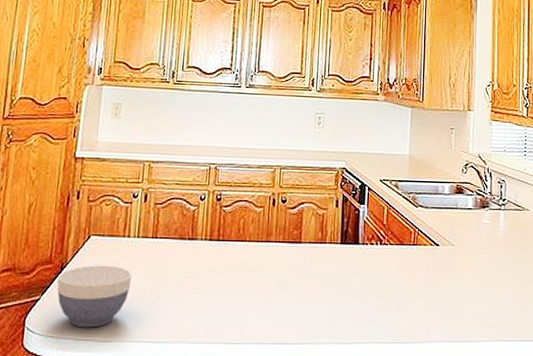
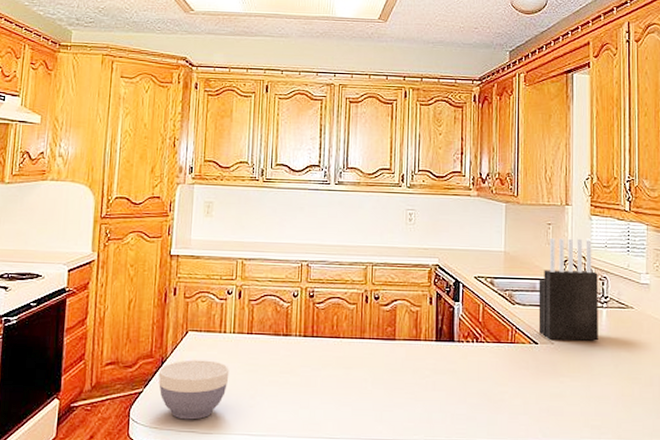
knife block: none [440,142,497,242] -> present [538,237,598,341]

